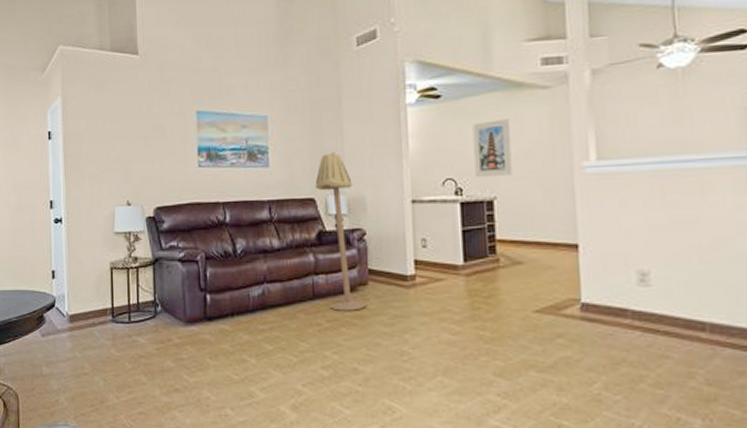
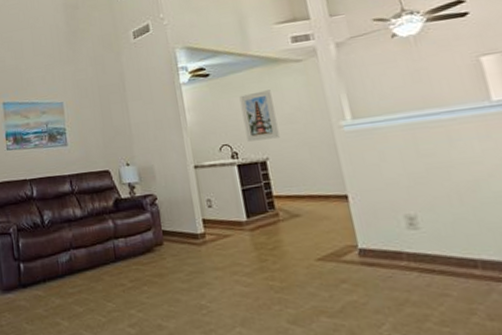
floor lamp: present [315,152,367,311] -> none [108,128,164,271]

